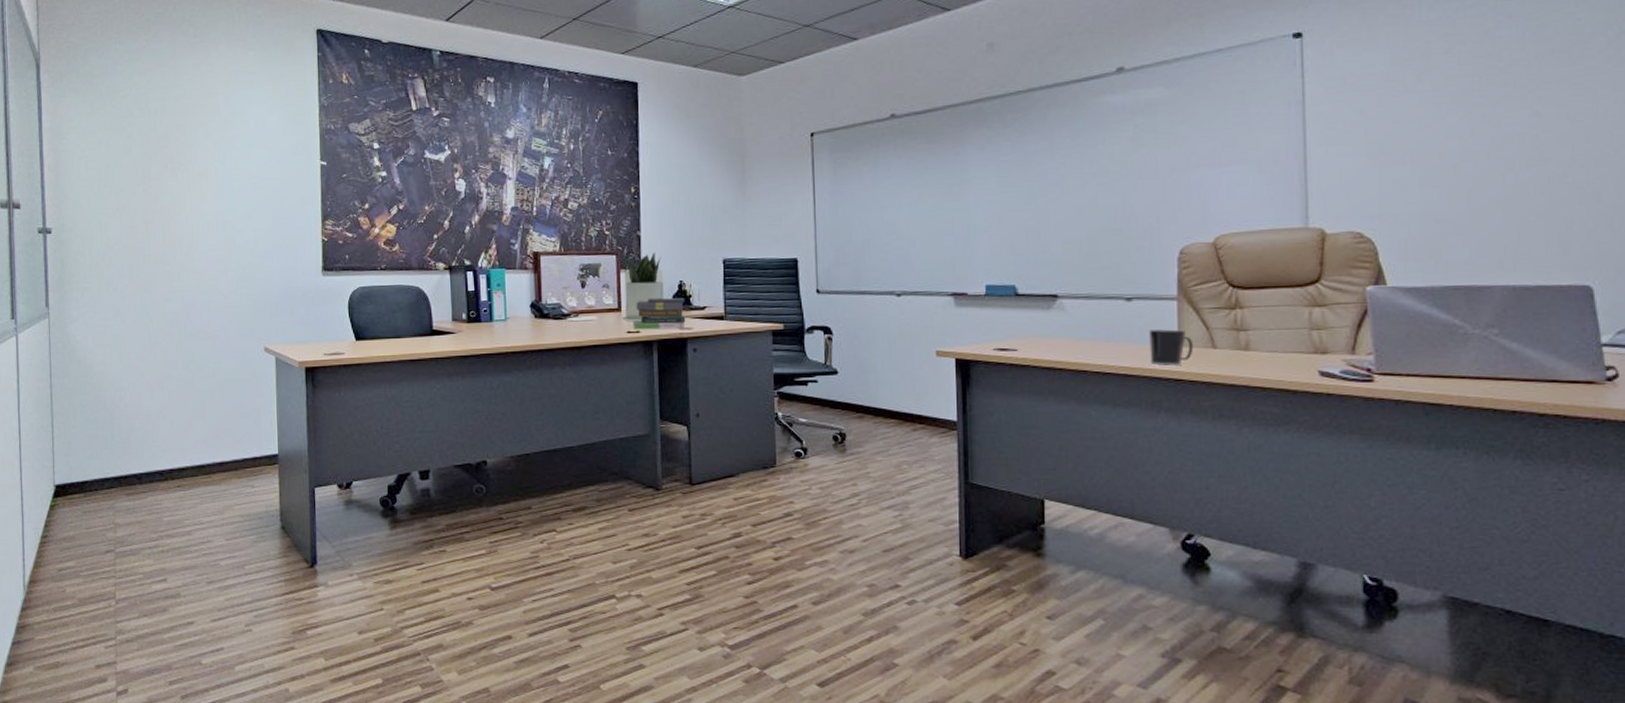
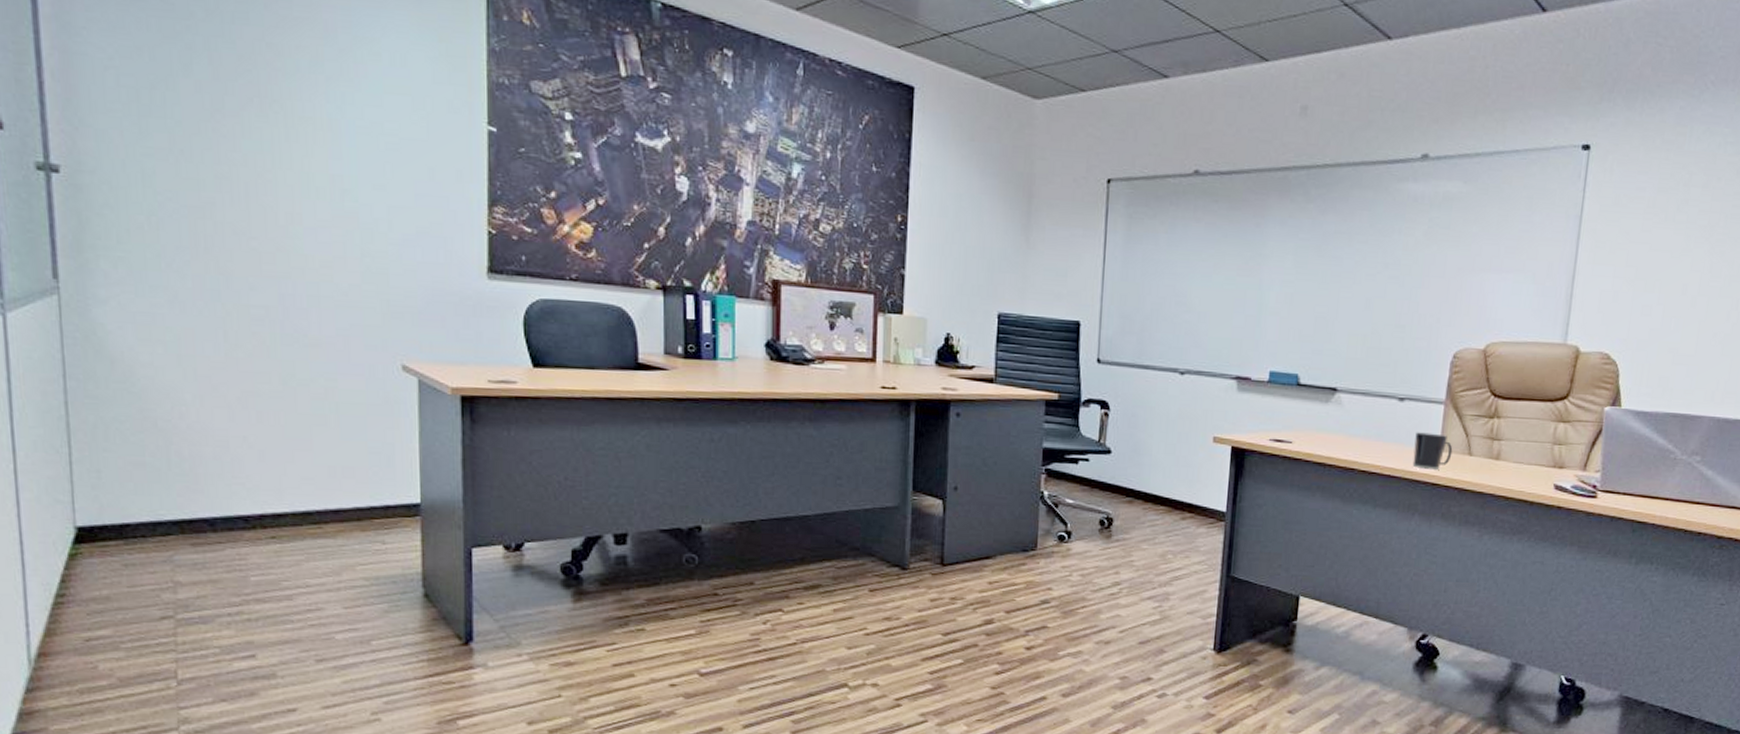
planter: present [622,252,664,323] -> none [876,294,927,377]
books: present [632,297,686,330] -> none [888,349,951,389]

